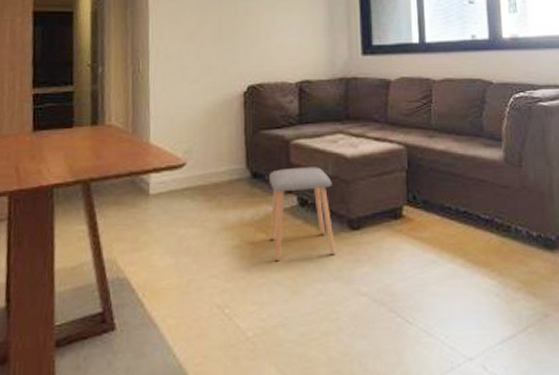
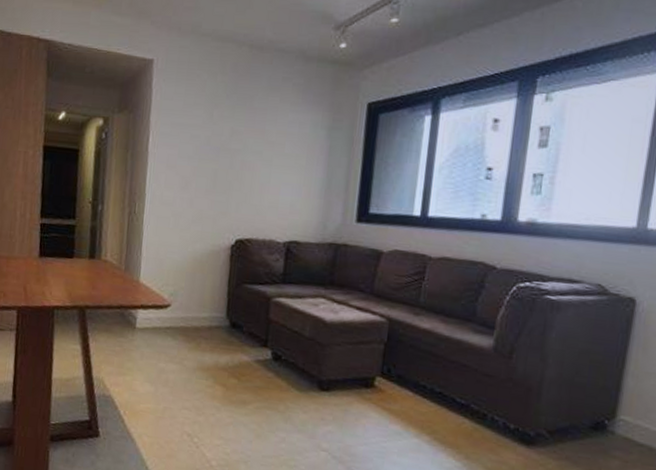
stool: present [270,167,336,262] -> none [241,323,308,410]

